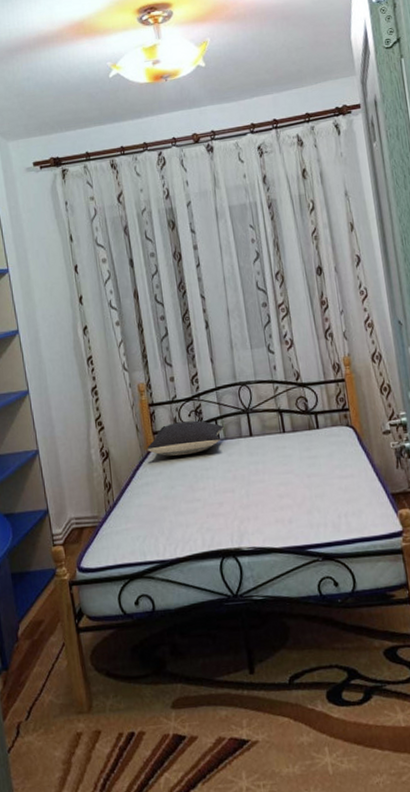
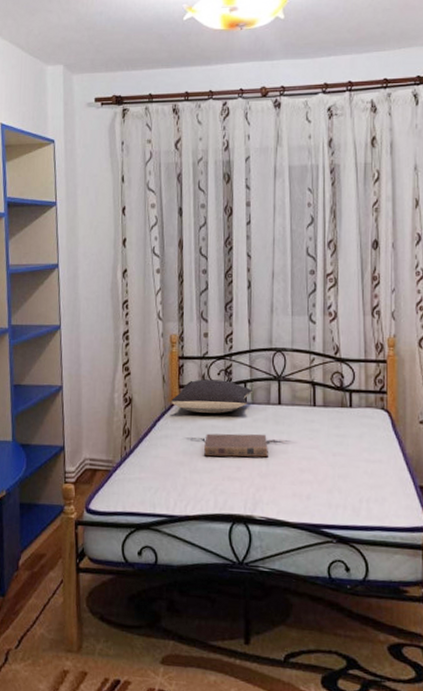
book: none [184,466,247,498] -> present [204,433,268,458]

